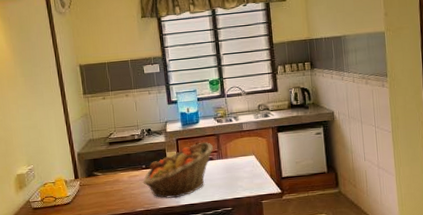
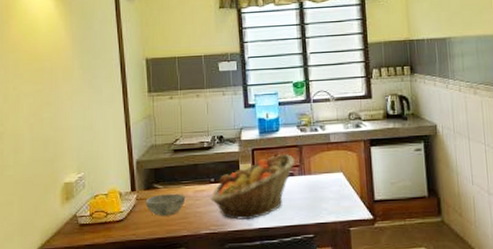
bowl: none [87,179,122,199] -> present [145,193,186,216]

